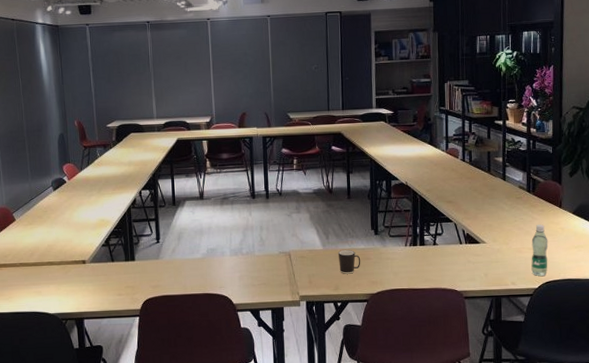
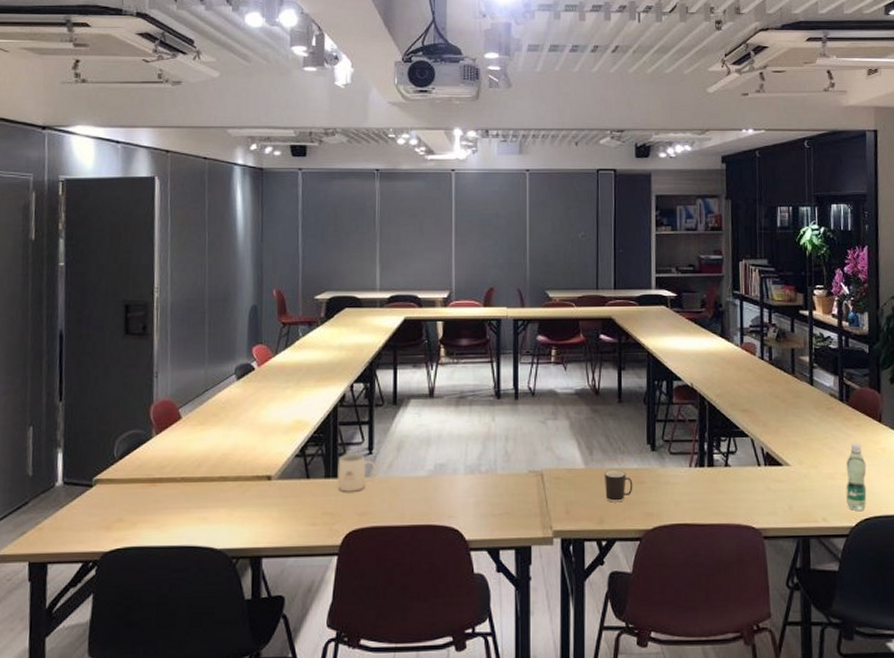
mug: none [134,242,164,271] -> present [337,453,378,492]

